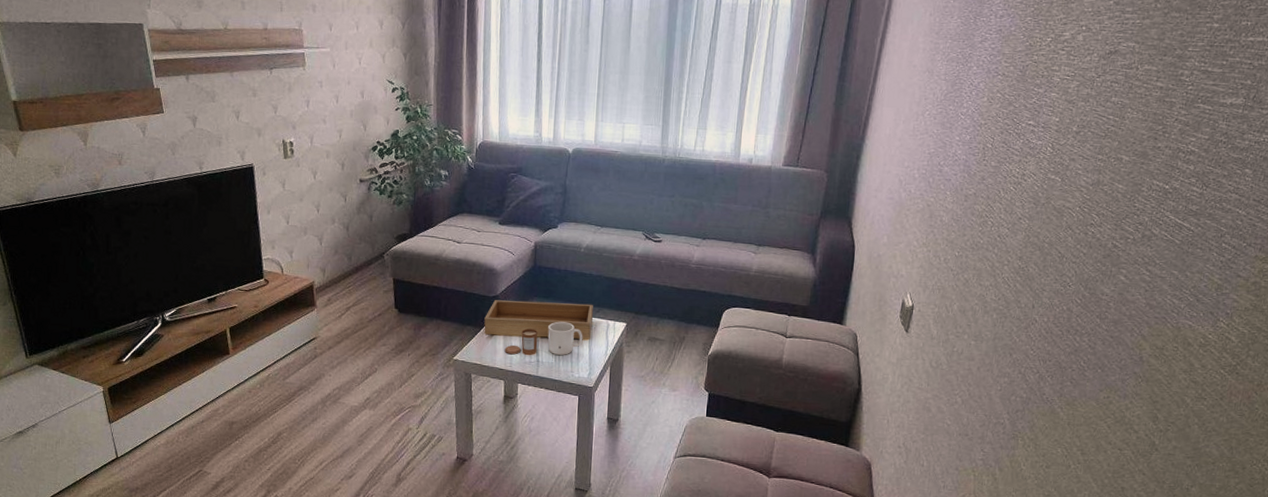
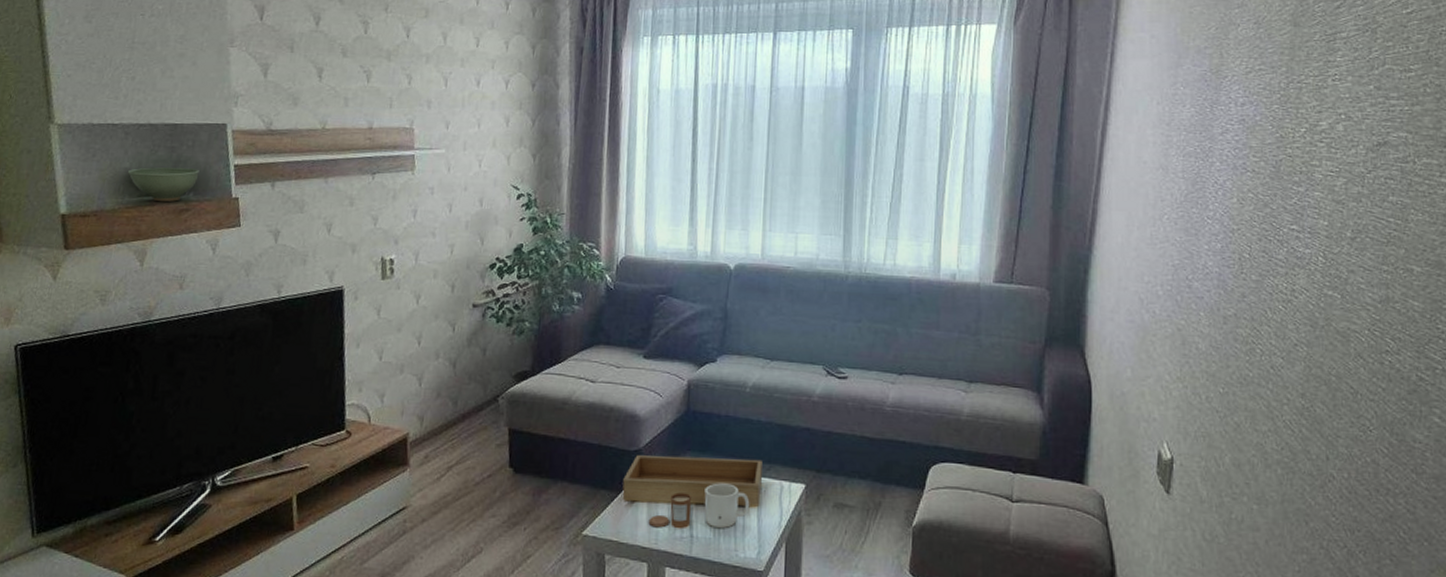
bowl: none [63,61,124,92] -> present [127,167,200,202]

